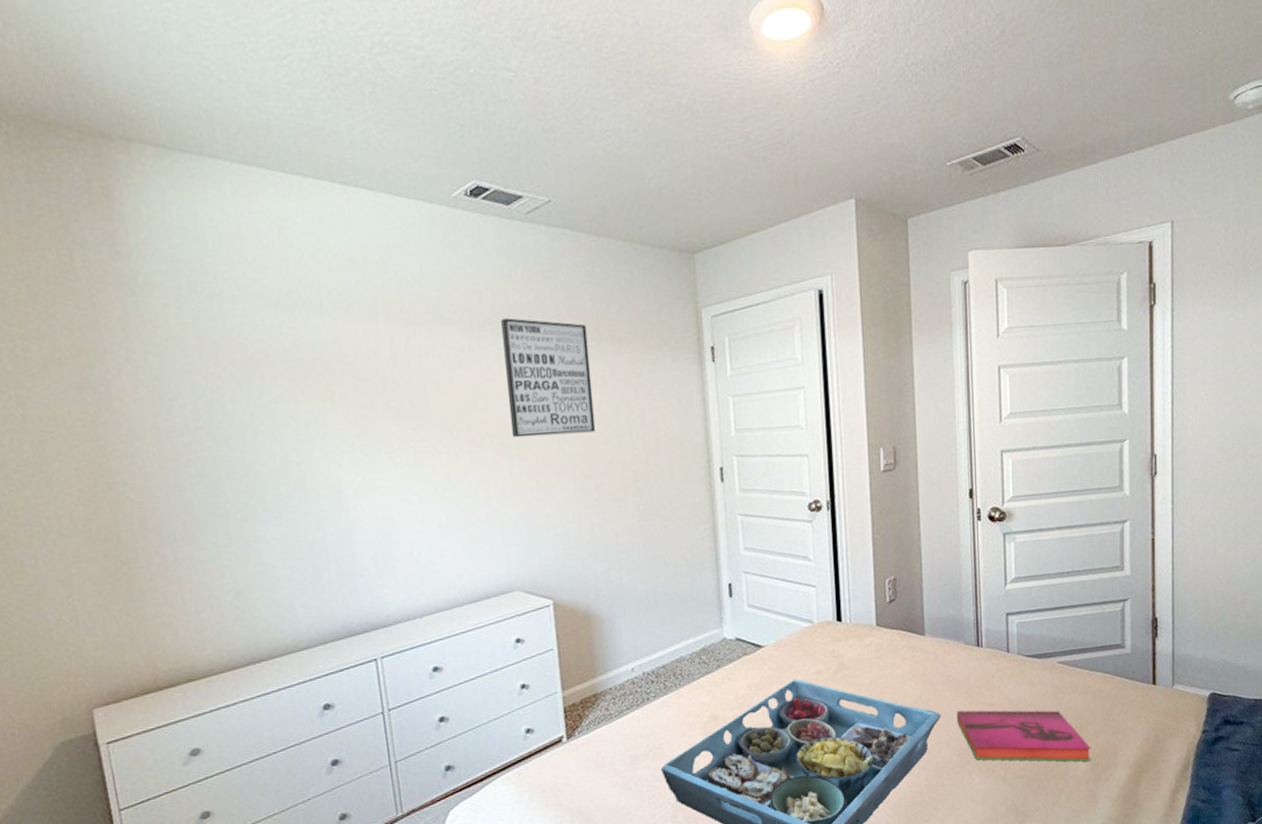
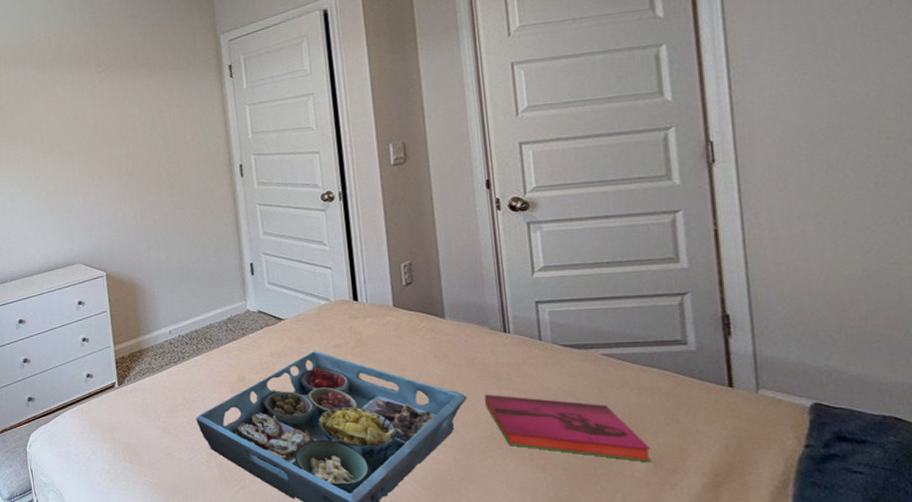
wall art: present [501,318,596,438] -> none [65,55,137,146]

